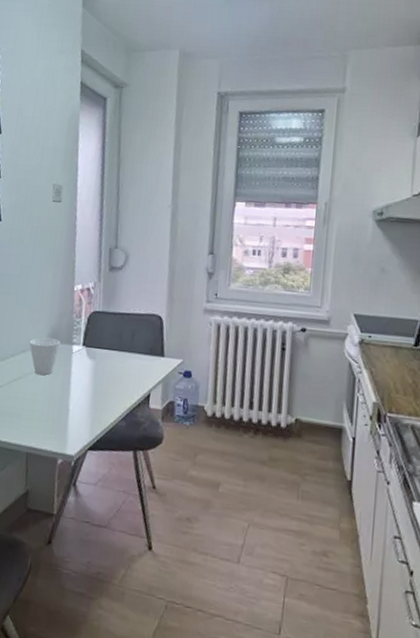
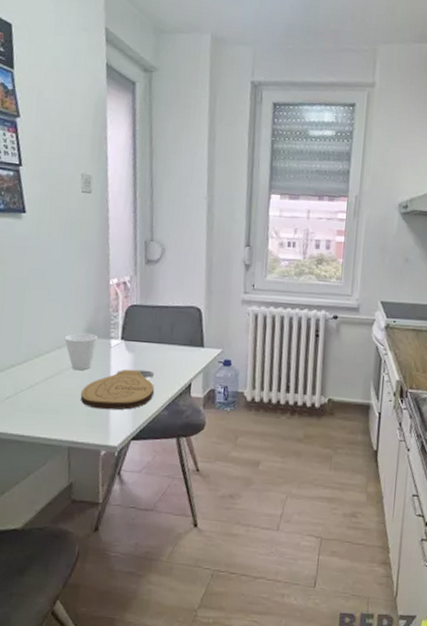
cutting board: none [41,375,114,418] -> present [80,369,155,410]

